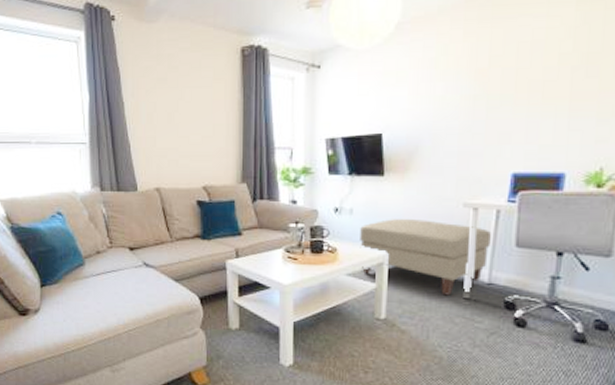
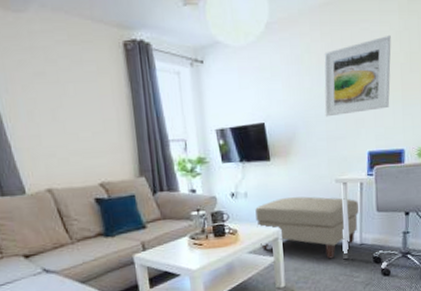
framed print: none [458,31,561,130] -> present [324,34,391,117]

